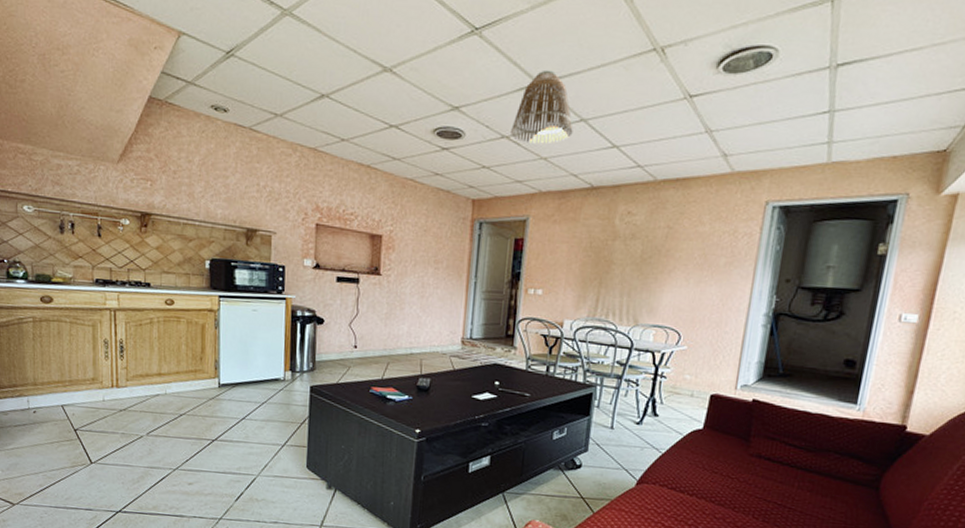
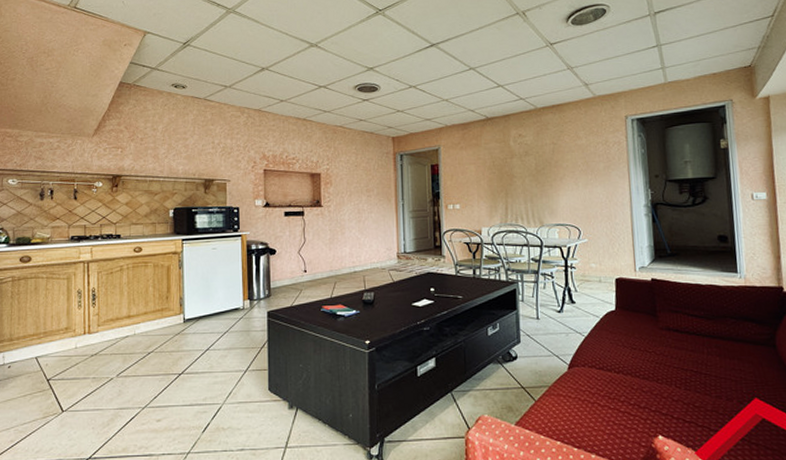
lamp shade: present [511,69,573,144] -> none [416,34,465,90]

